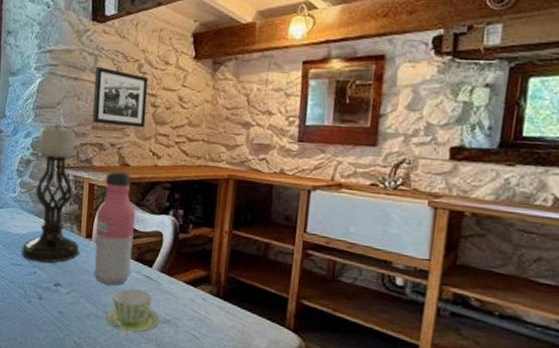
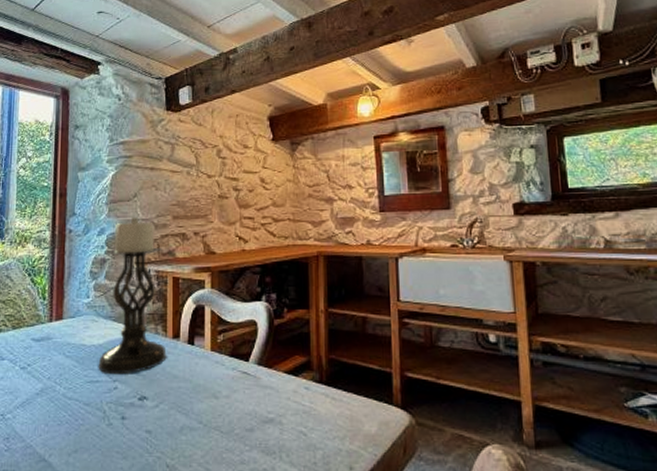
picture frame: present [92,66,148,128] -> none [172,154,229,213]
water bottle: present [94,171,135,286] -> none [183,261,227,389]
cup: present [106,288,159,336] -> none [202,389,261,446]

